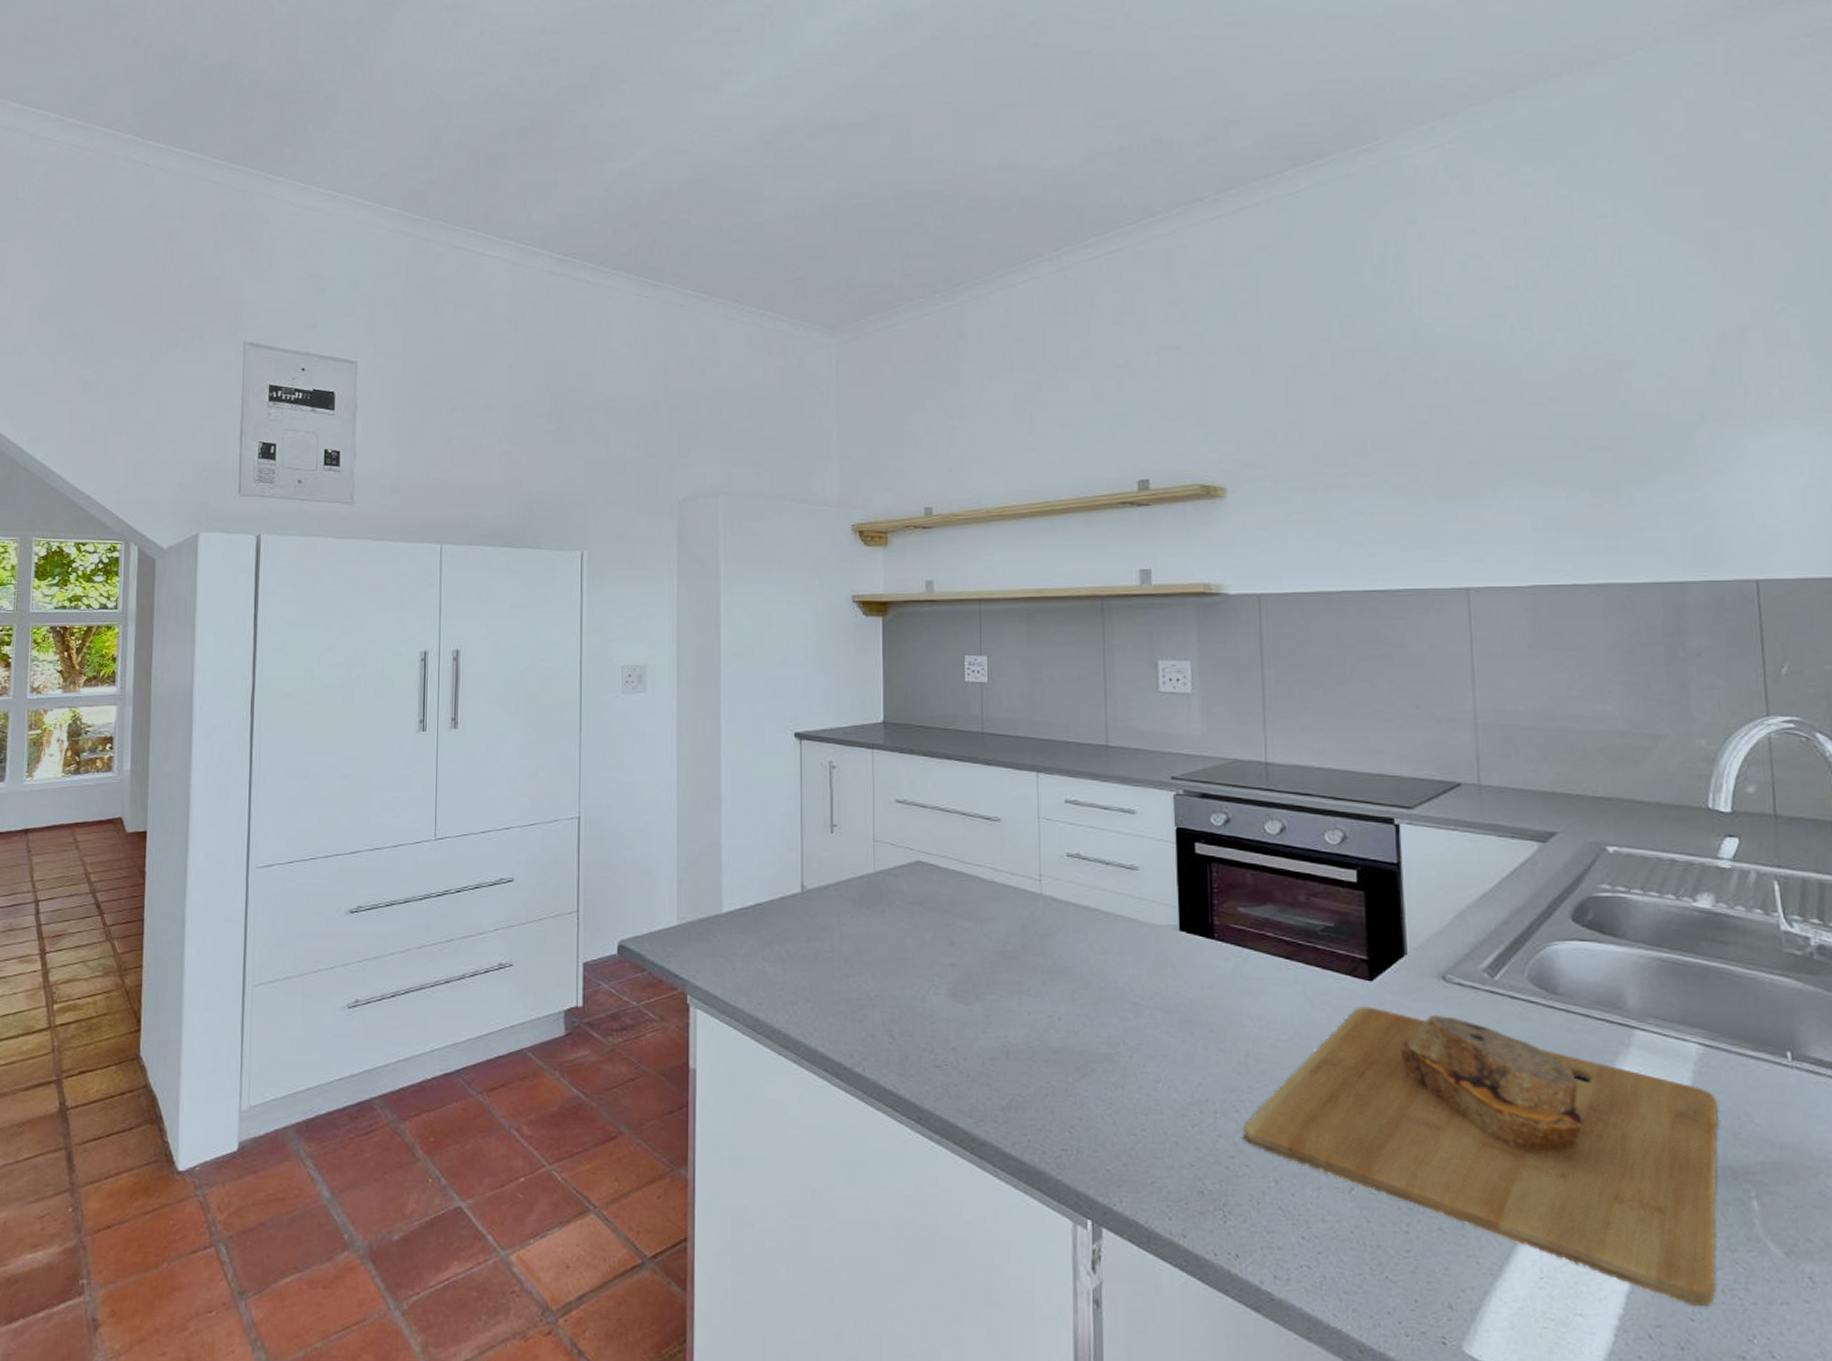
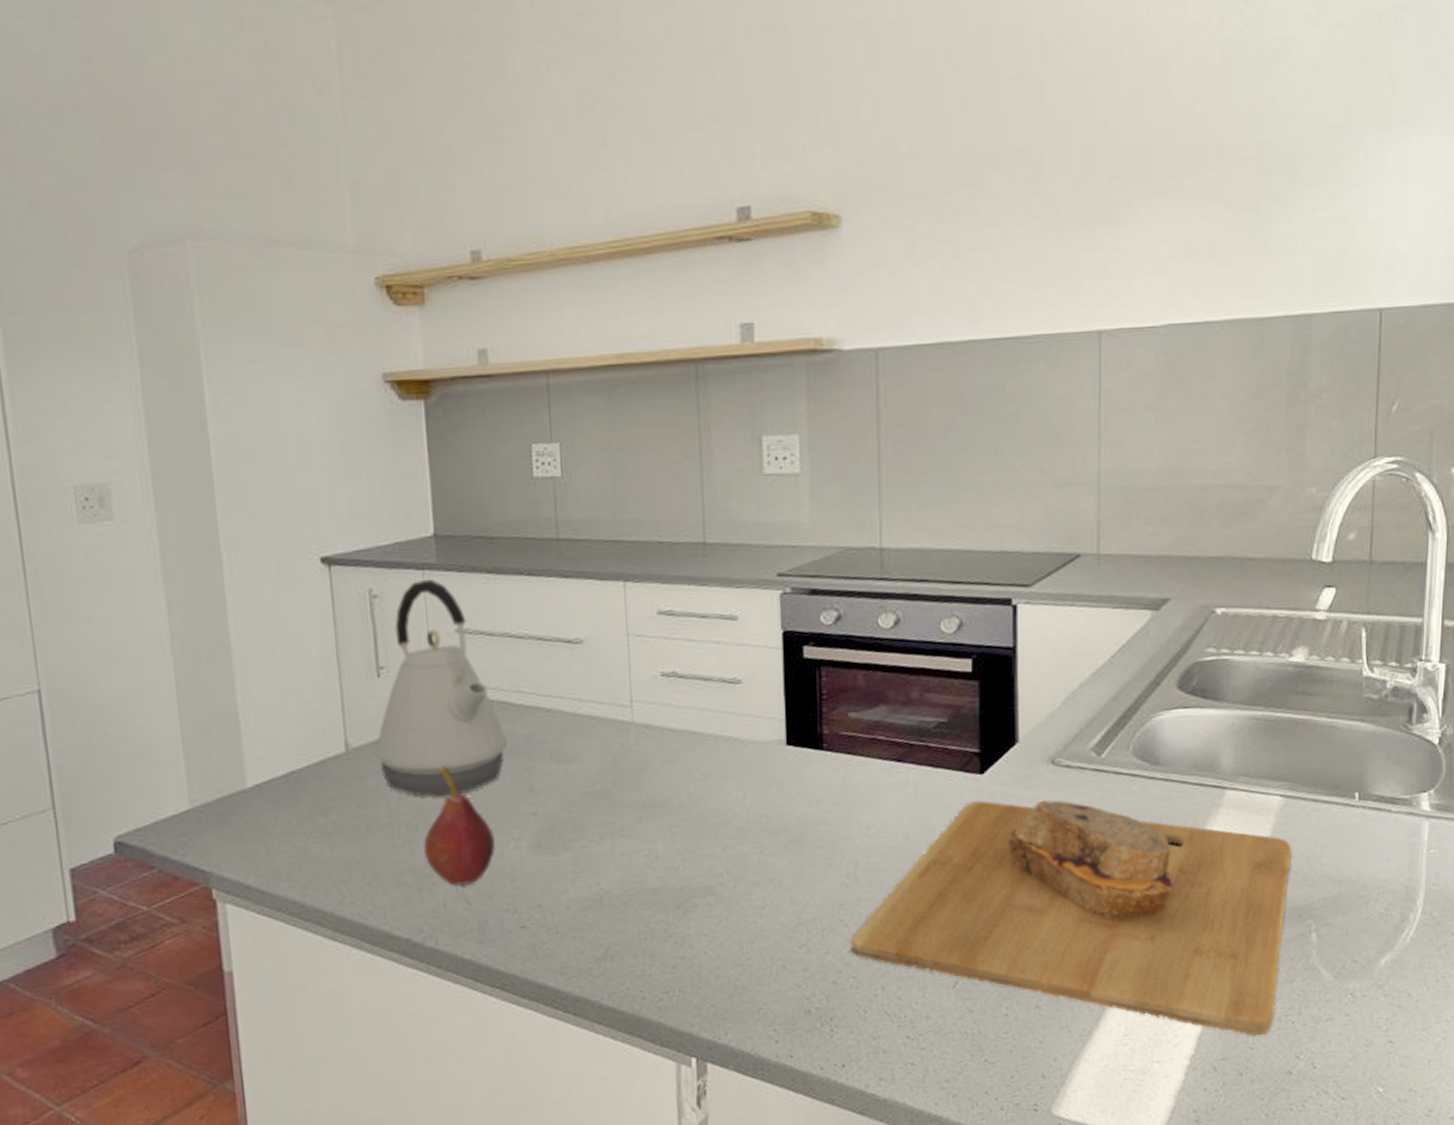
kettle: none [825,757,932,940] -> present [375,580,507,797]
fruit: none [858,914,918,1022] -> present [423,766,495,887]

